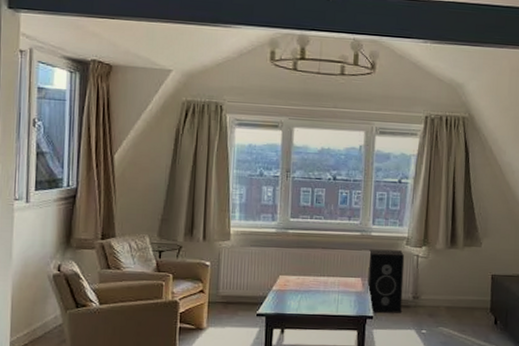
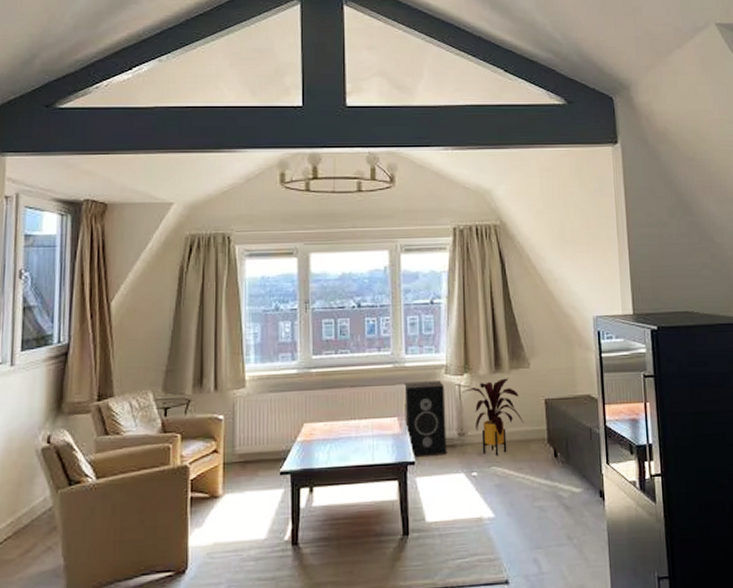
house plant: none [419,253,471,319] -> present [462,378,524,457]

